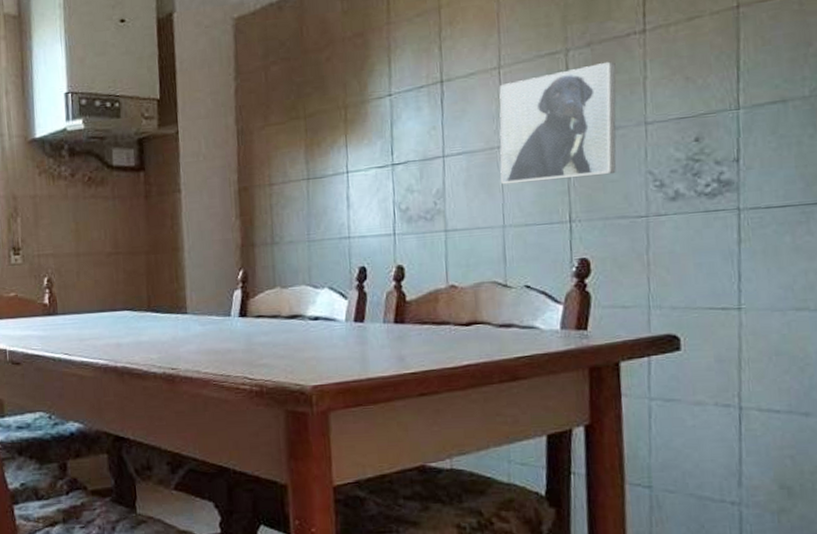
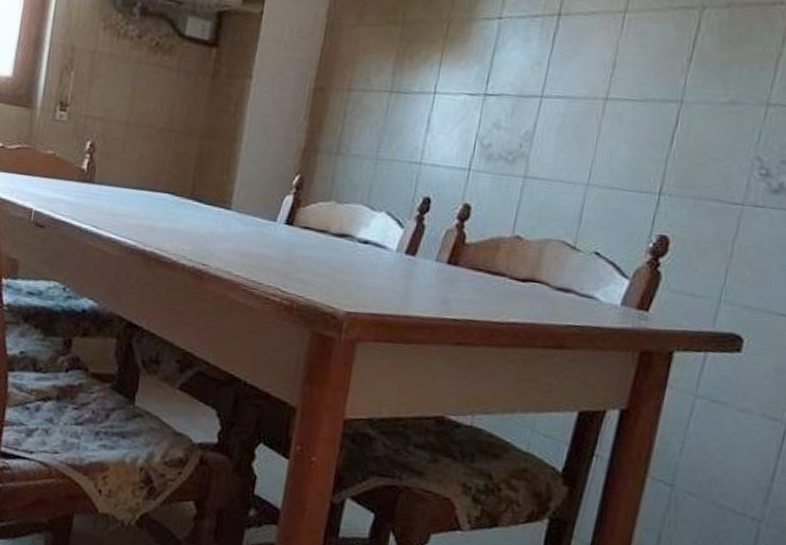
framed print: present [499,61,616,185] -> none [595,28,752,152]

